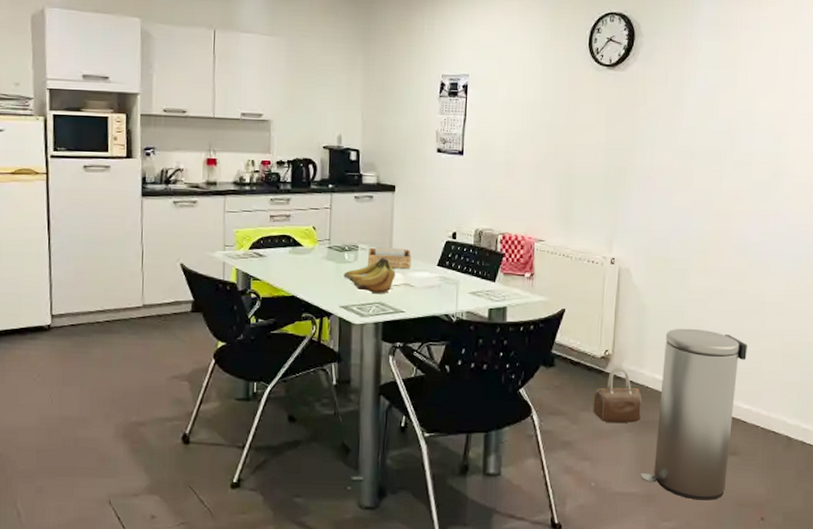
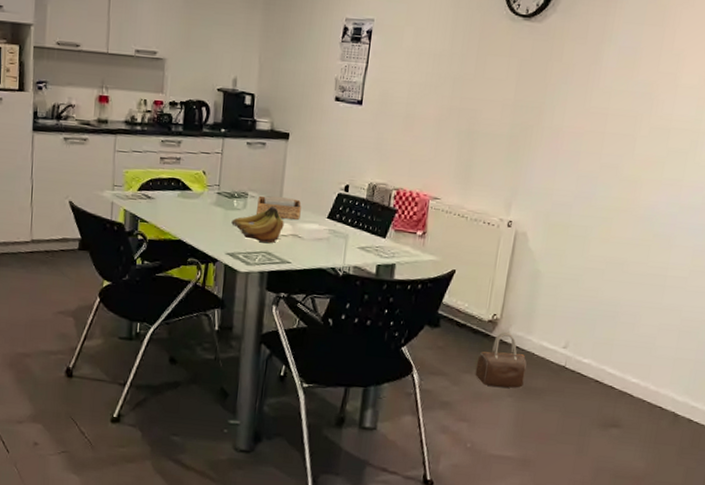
pedal bin: present [640,328,747,500] -> none [517,297,643,470]

